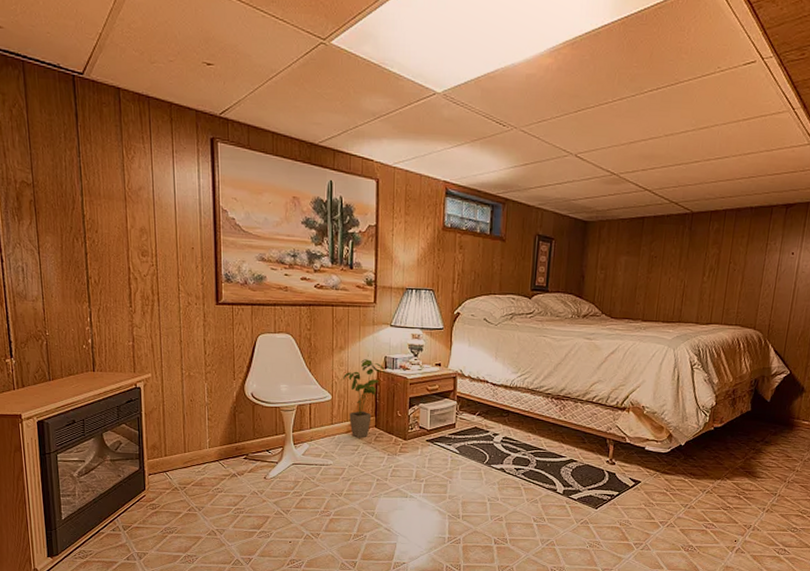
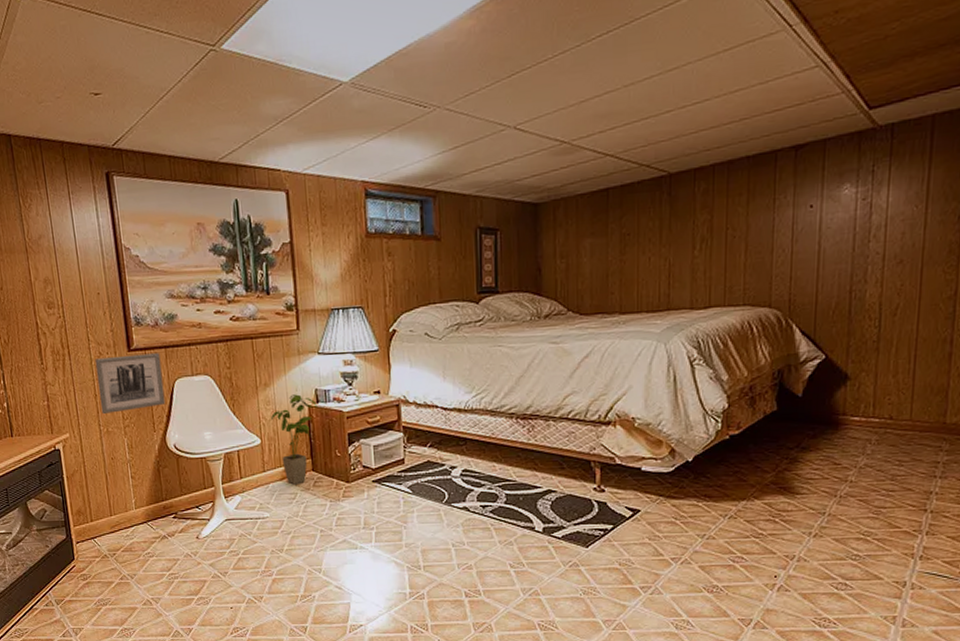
wall art: none [183,307,247,360] -> present [94,353,166,415]

